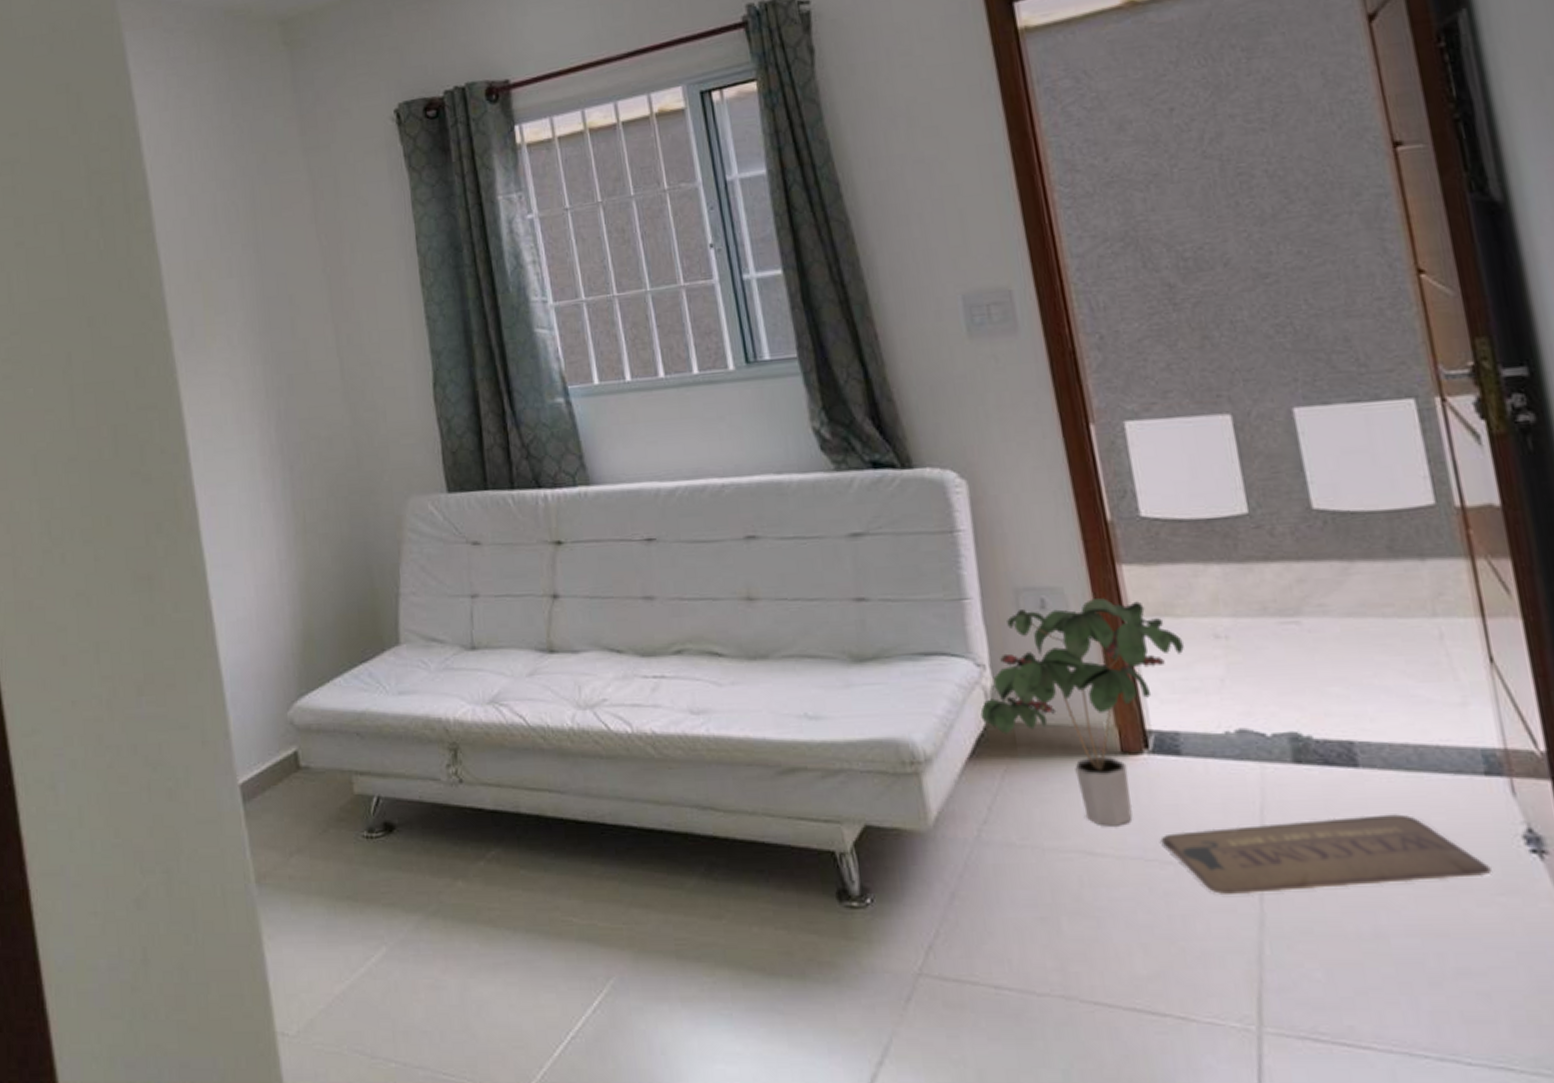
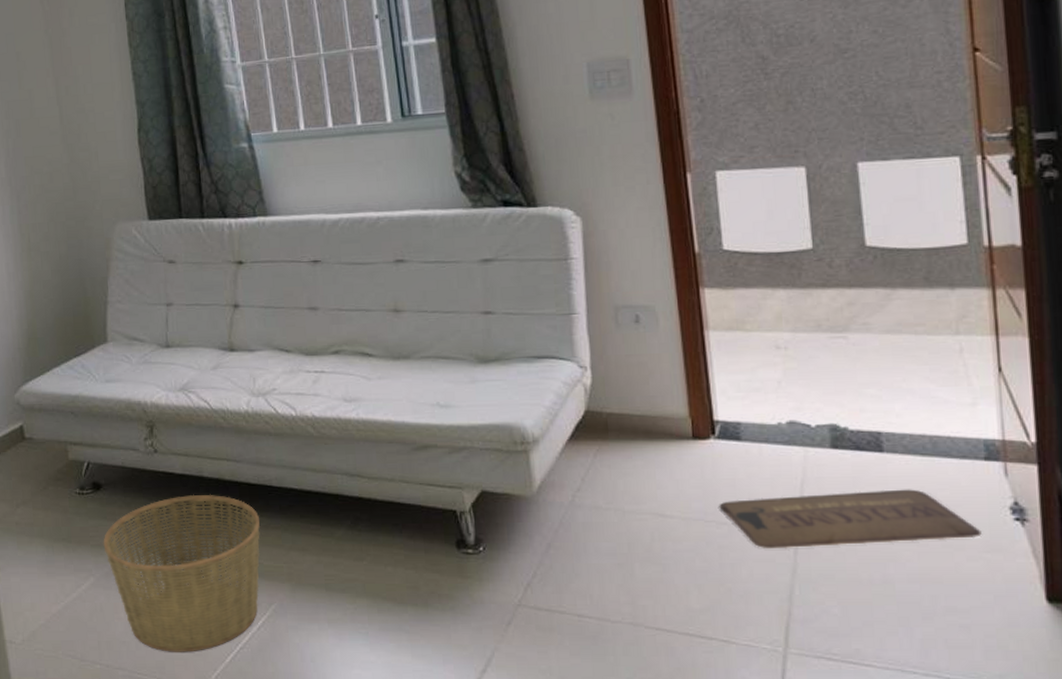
basket: none [397,836,593,1044] -> present [103,494,260,652]
potted plant: present [980,598,1184,826] -> none [580,315,750,495]

